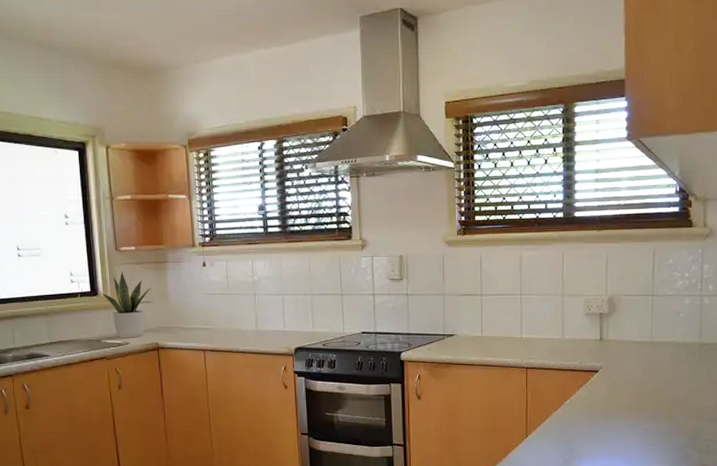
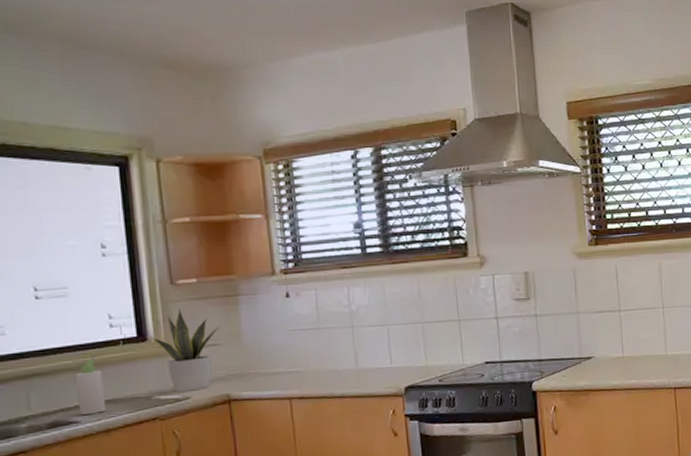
bottle: none [46,304,68,350] -> present [75,355,107,415]

